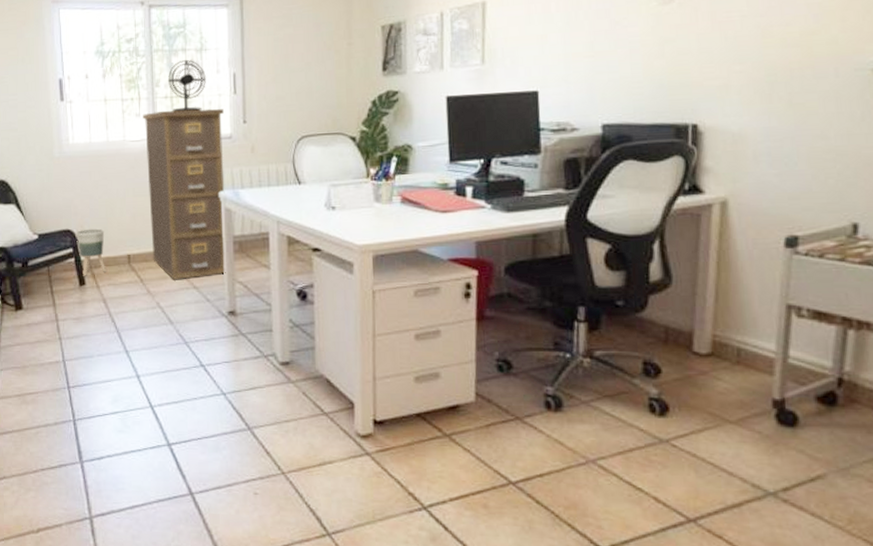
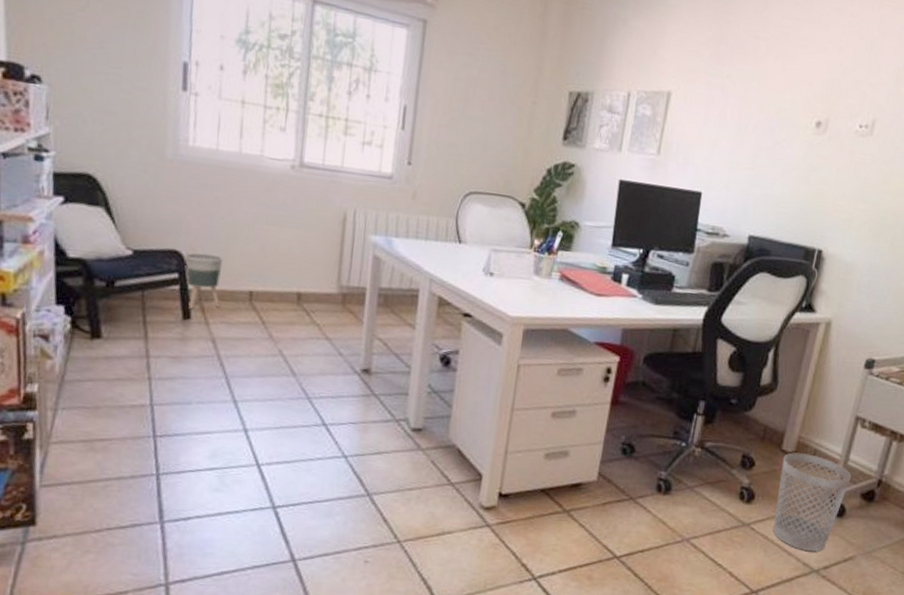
filing cabinet: present [142,108,226,279] -> none [280,129,387,328]
desk fan: present [167,59,206,112] -> none [324,76,372,140]
wastebasket: none [697,354,798,470] -> present [773,452,852,551]

